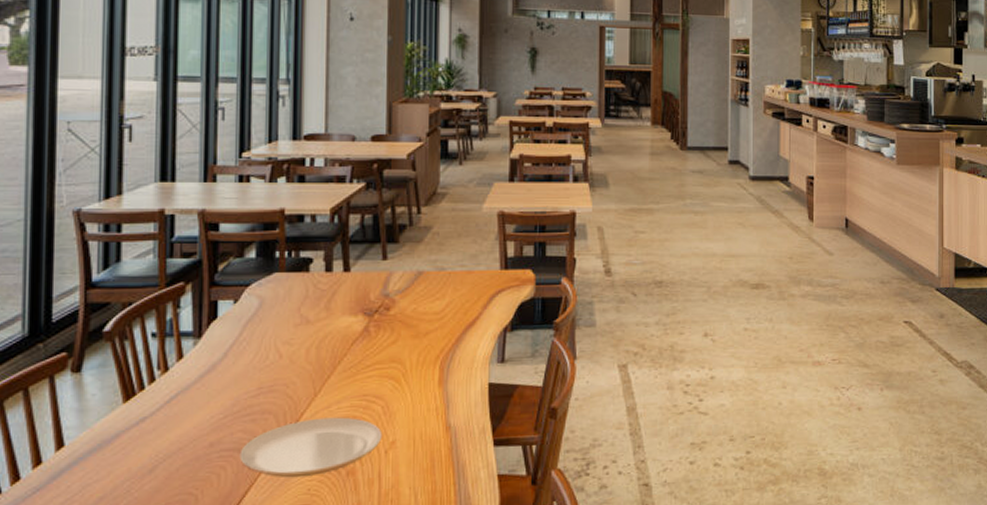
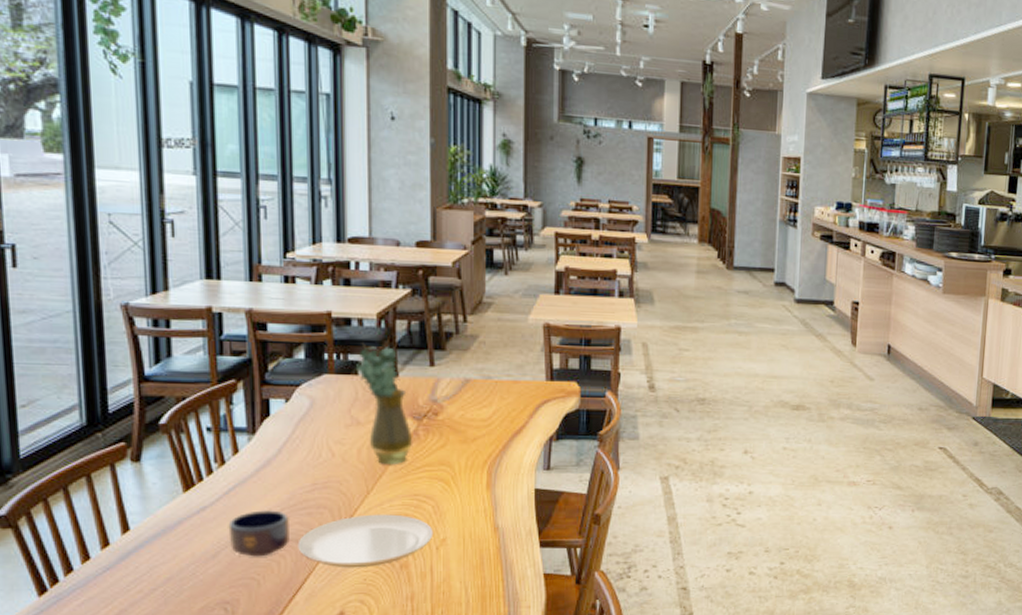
mug: none [167,418,232,470] -> present [228,510,290,557]
vase: none [306,239,364,365] -> present [355,343,413,465]

